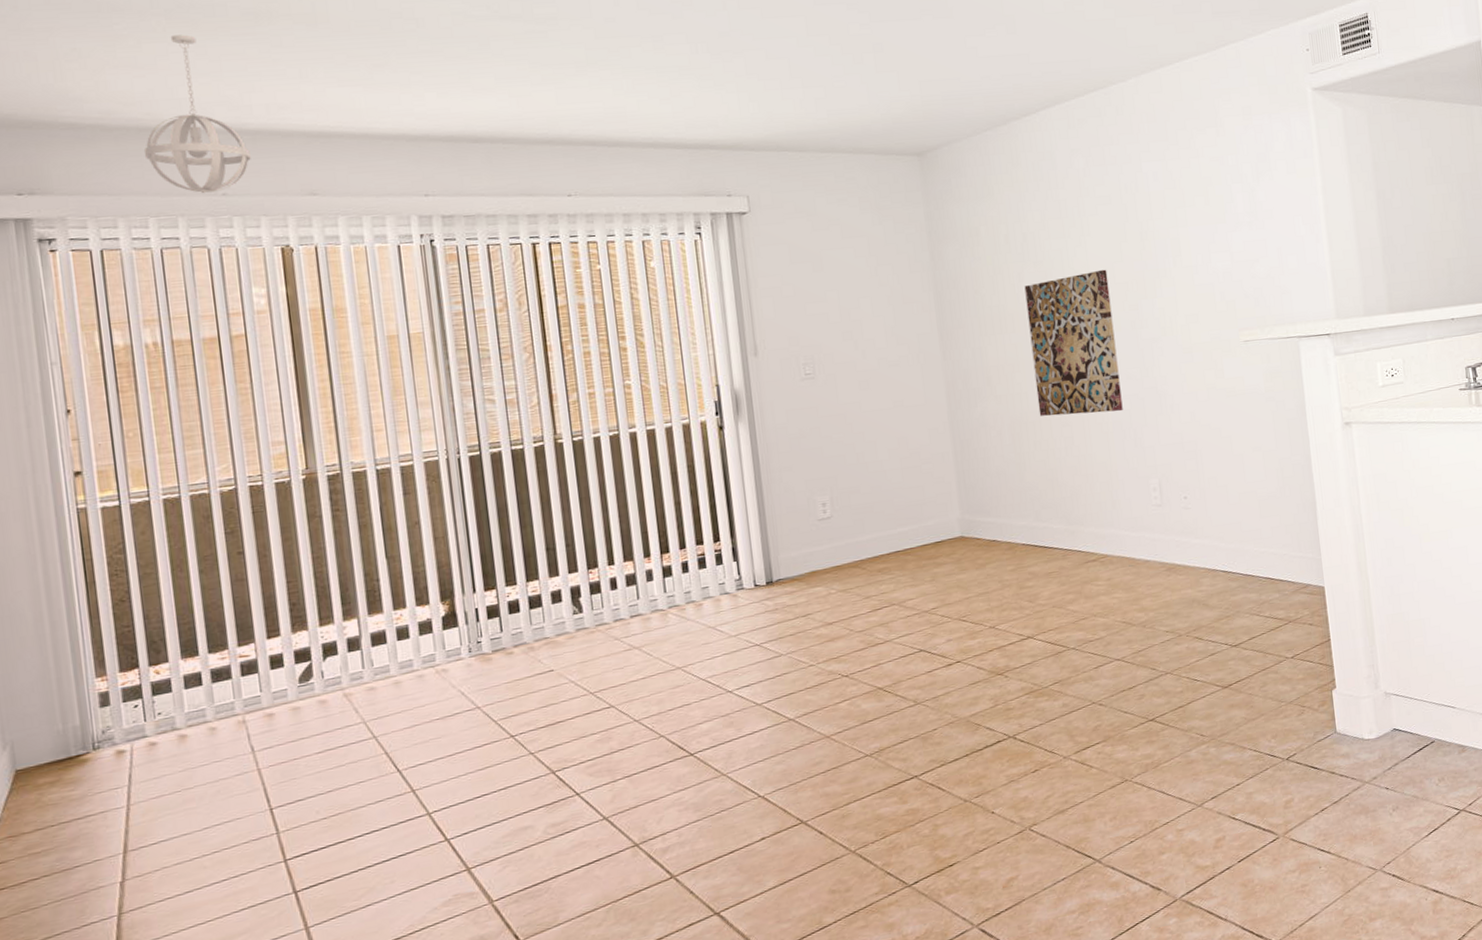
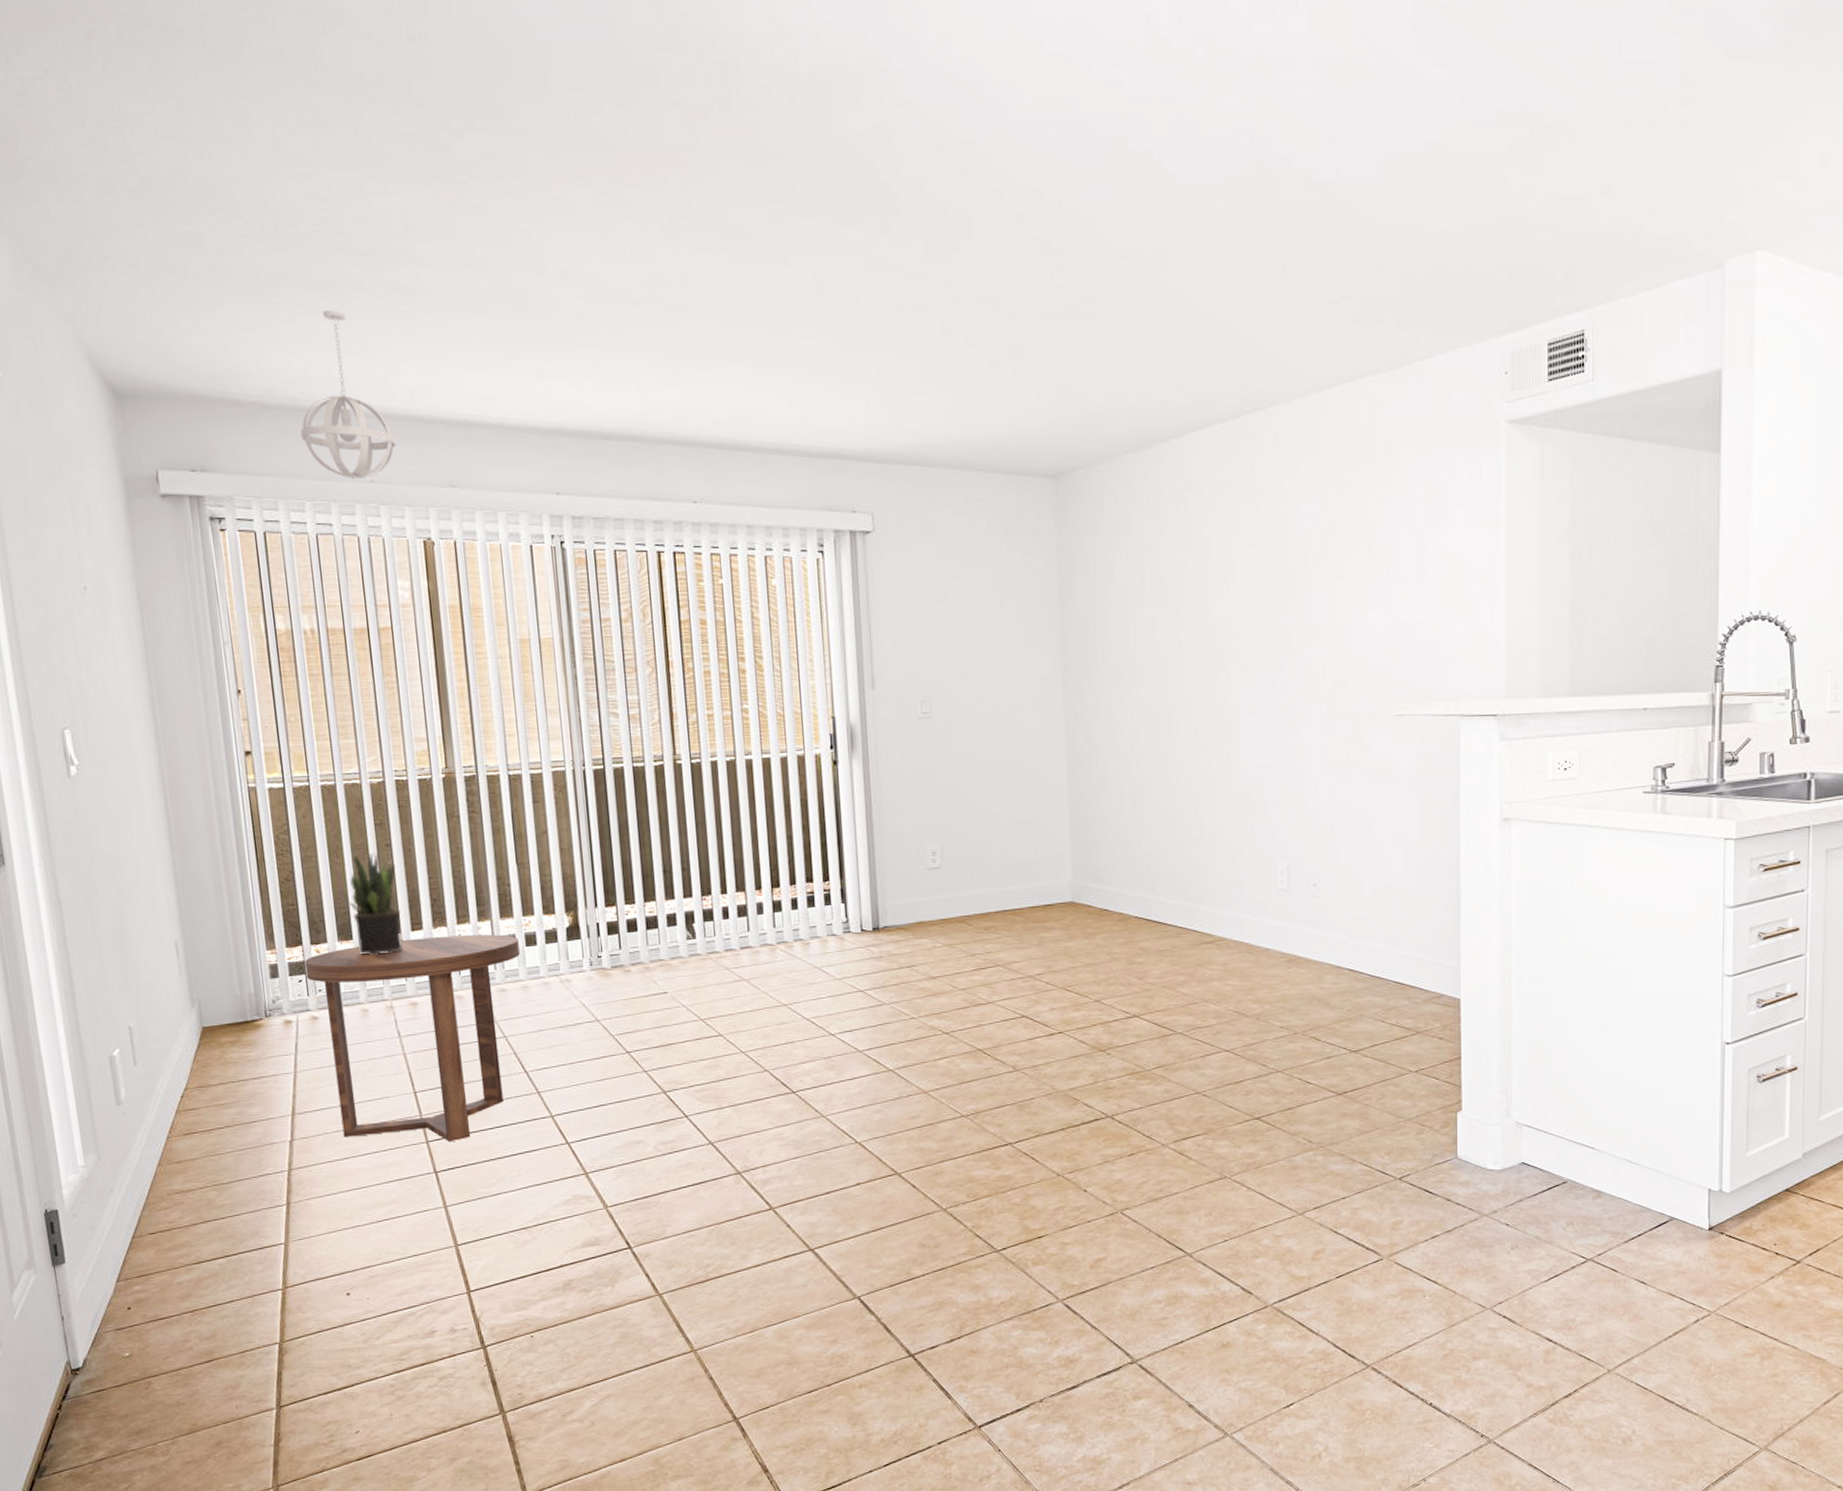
side table: none [141,631,391,869] -> present [305,934,520,1143]
potted plant: none [194,562,258,670] -> present [349,853,403,955]
wall art: present [1024,269,1123,416] -> none [1158,621,1255,783]

